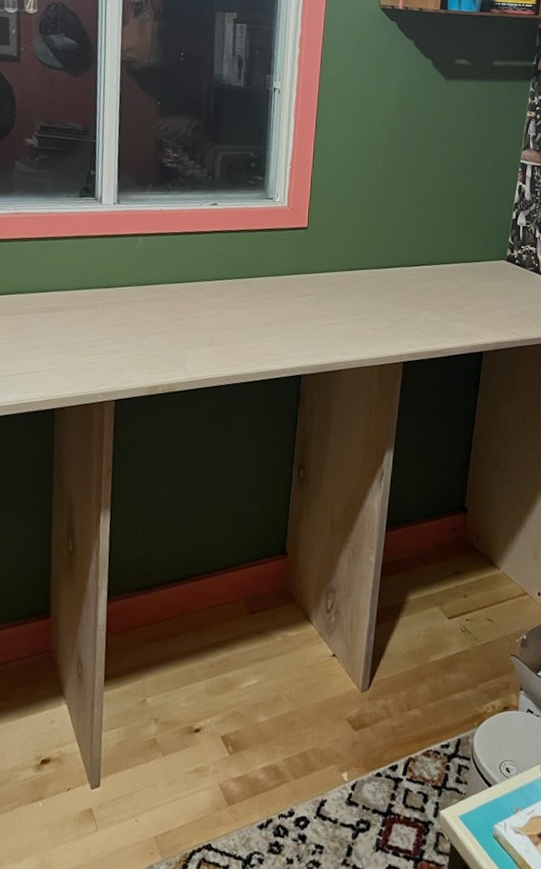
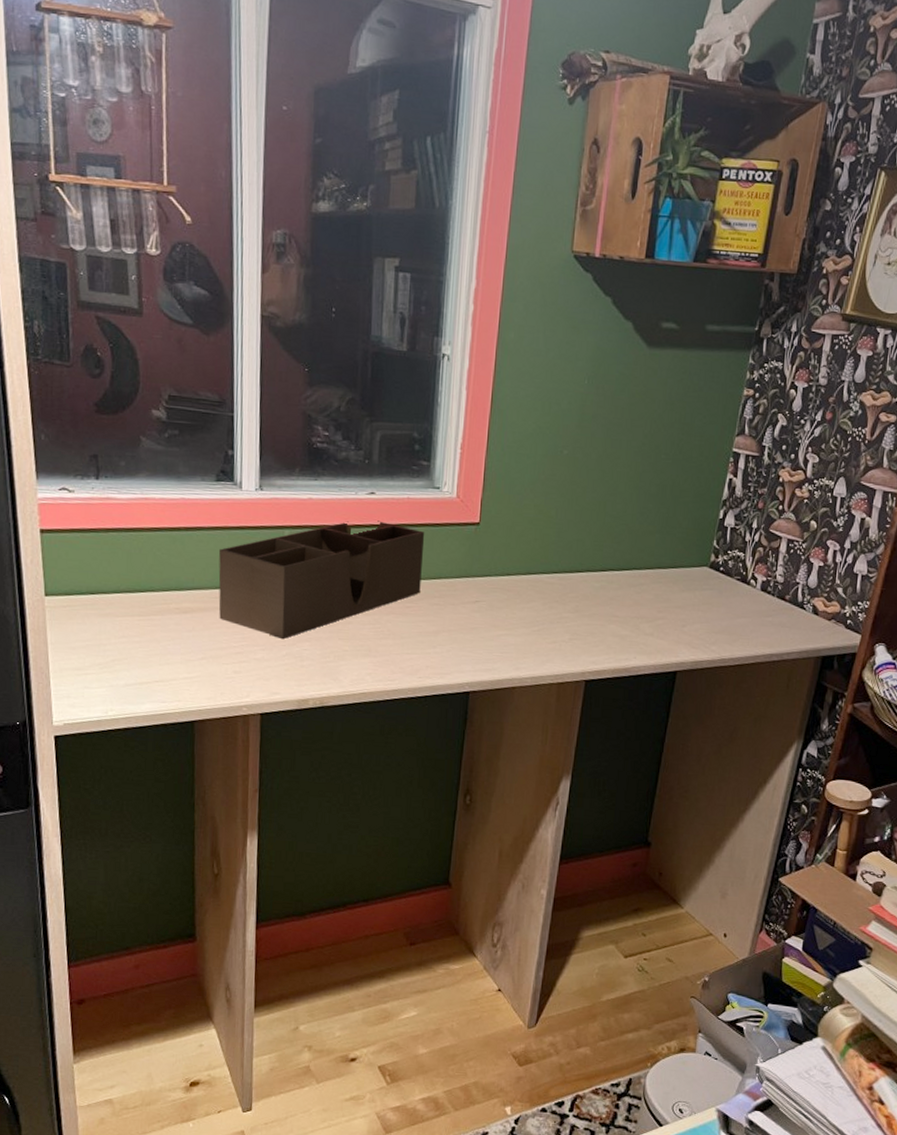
desk organizer: none [79,227,261,333] -> present [218,521,425,640]

